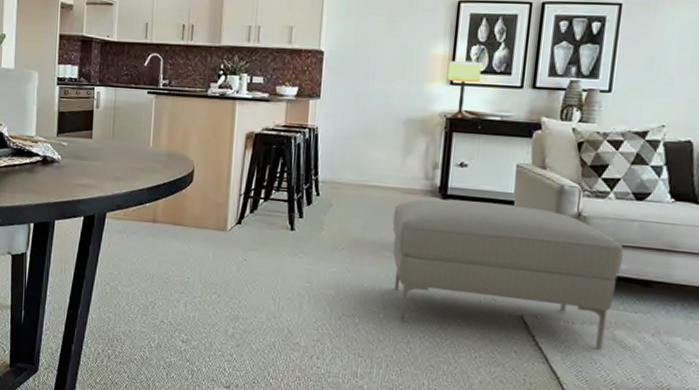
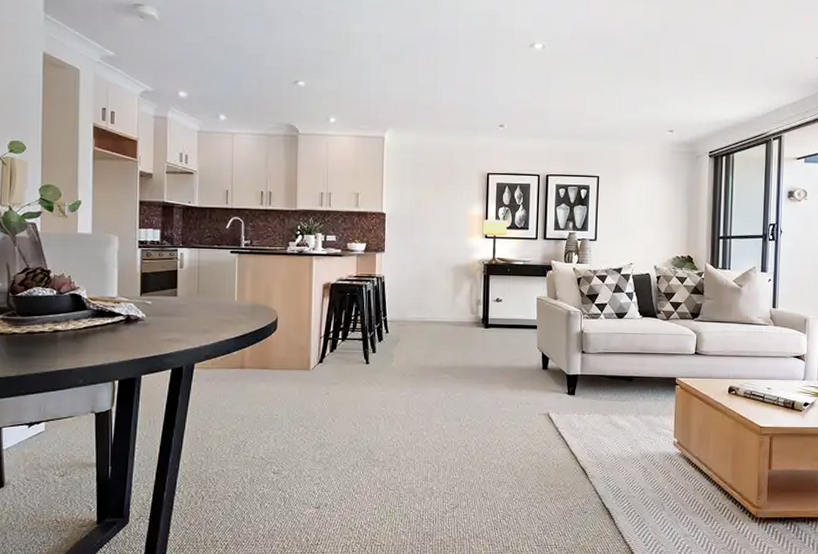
ottoman: present [392,198,624,350] -> none [448,328,613,432]

